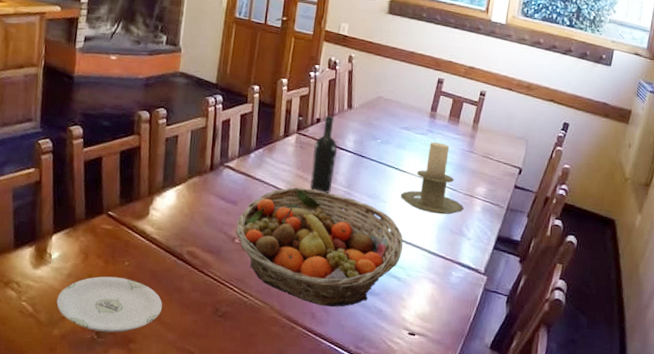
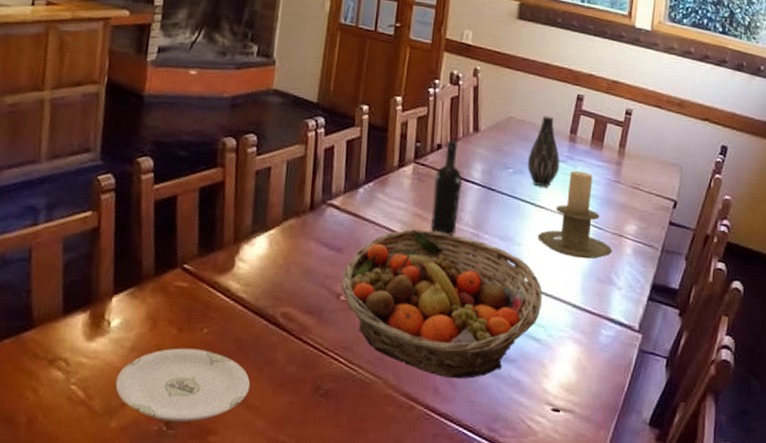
vase: none [393,95,422,155] -> present [527,115,561,187]

